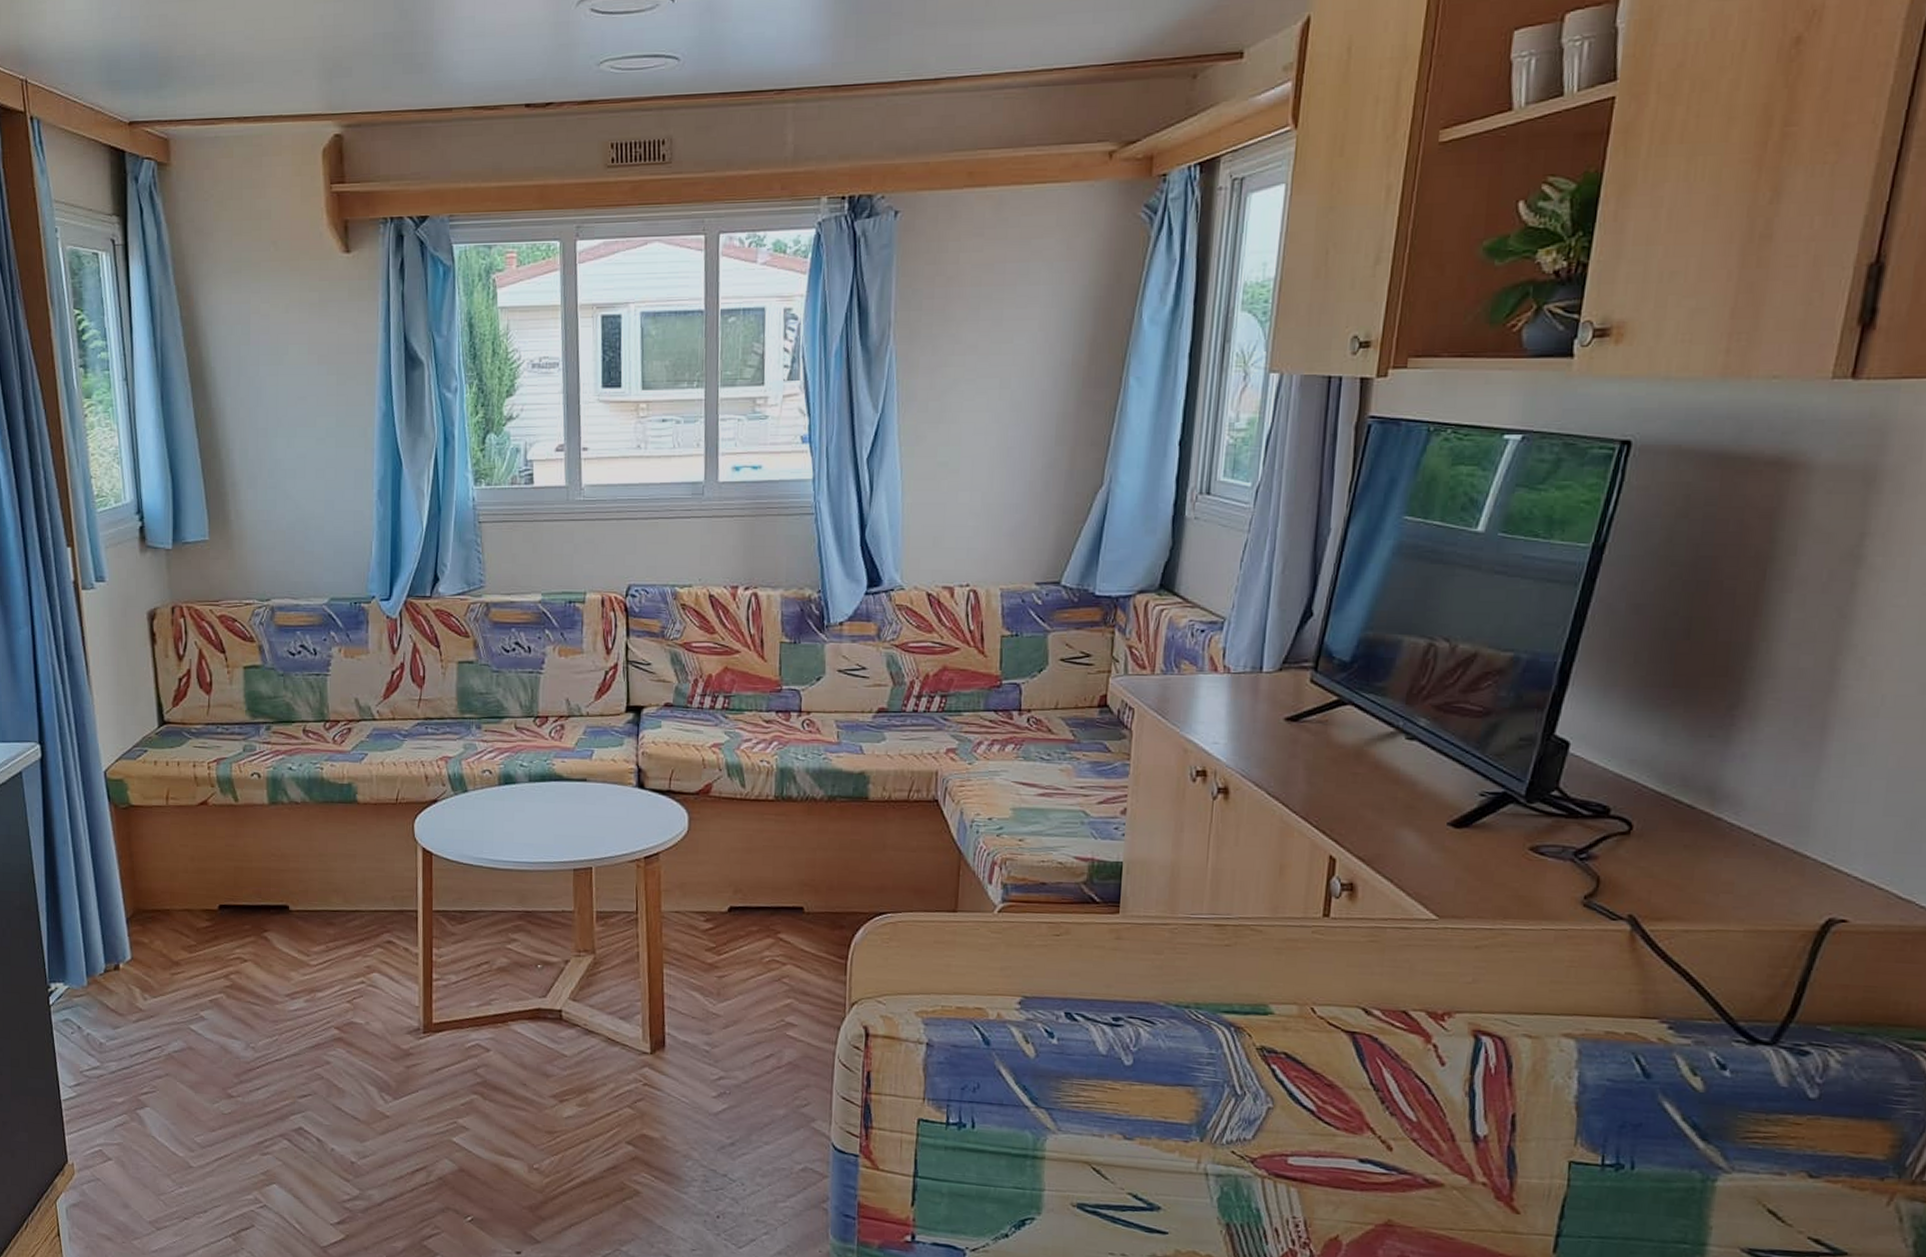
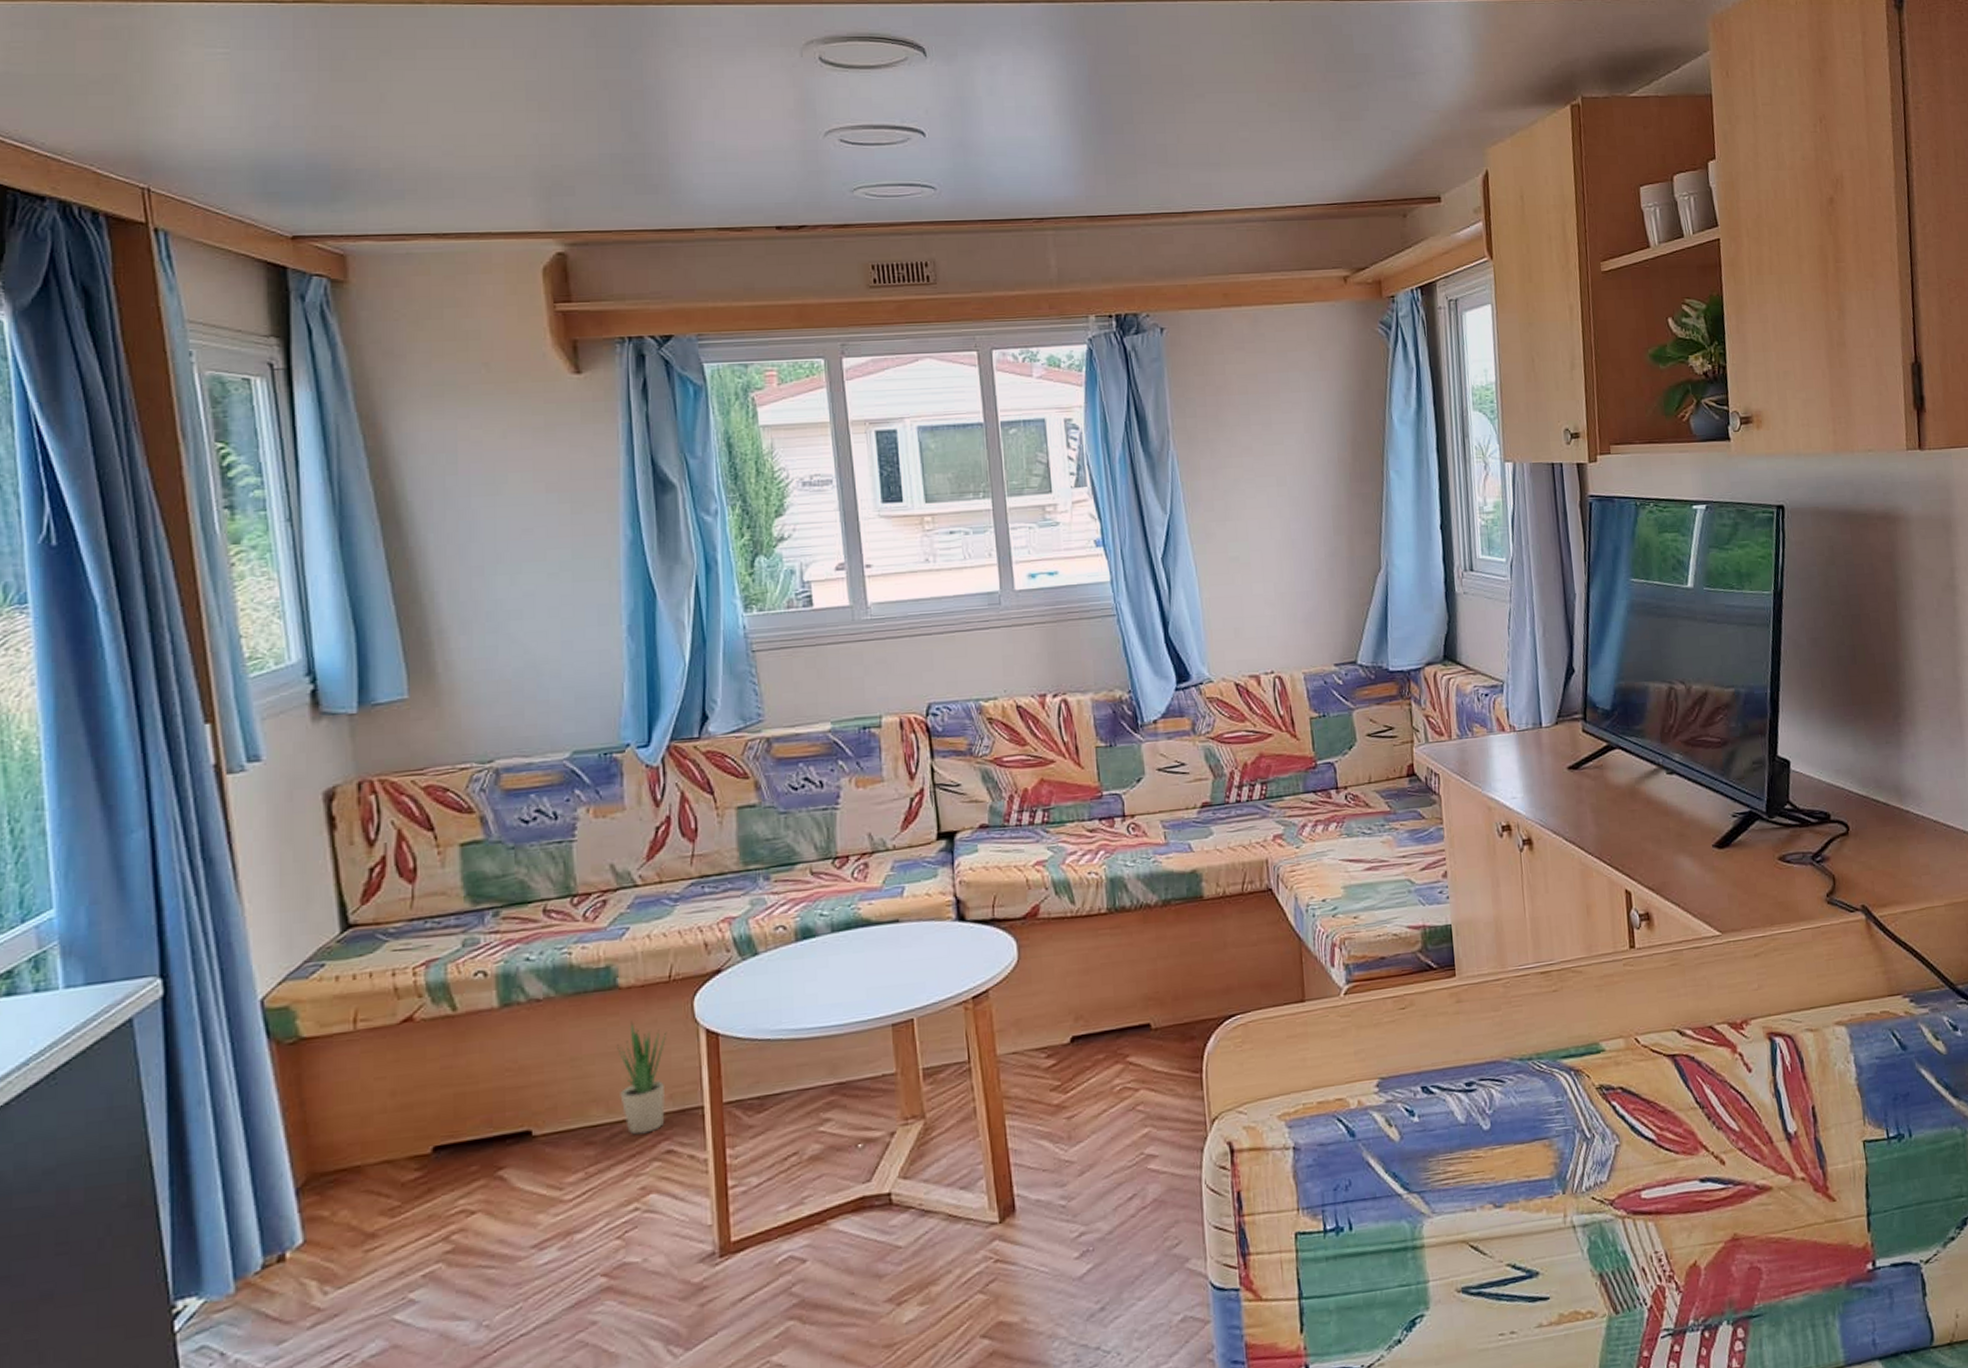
potted plant: none [354,831,393,924] -> present [617,1020,667,1135]

